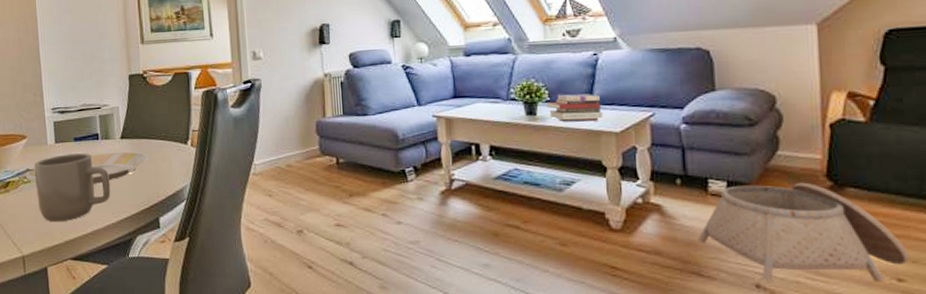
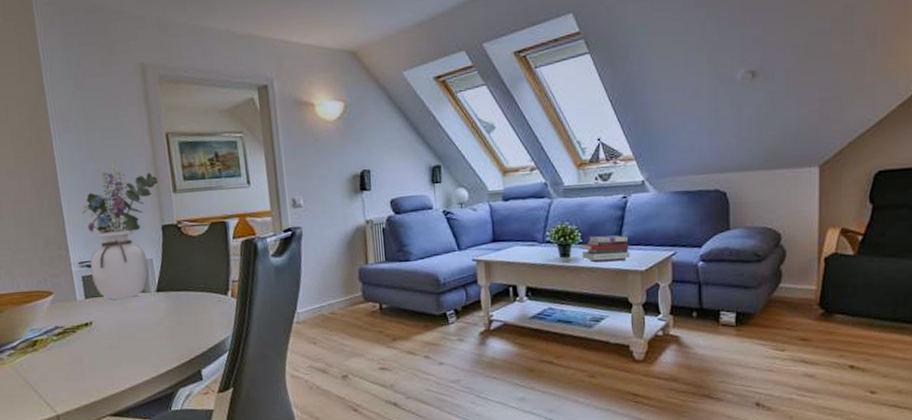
plate: present [25,152,149,184] -> none [54,305,188,340]
mug: present [34,153,111,221] -> none [63,308,149,379]
bouquet: none [56,13,127,145] -> present [81,160,158,300]
basket: present [697,182,909,281] -> none [709,311,881,399]

